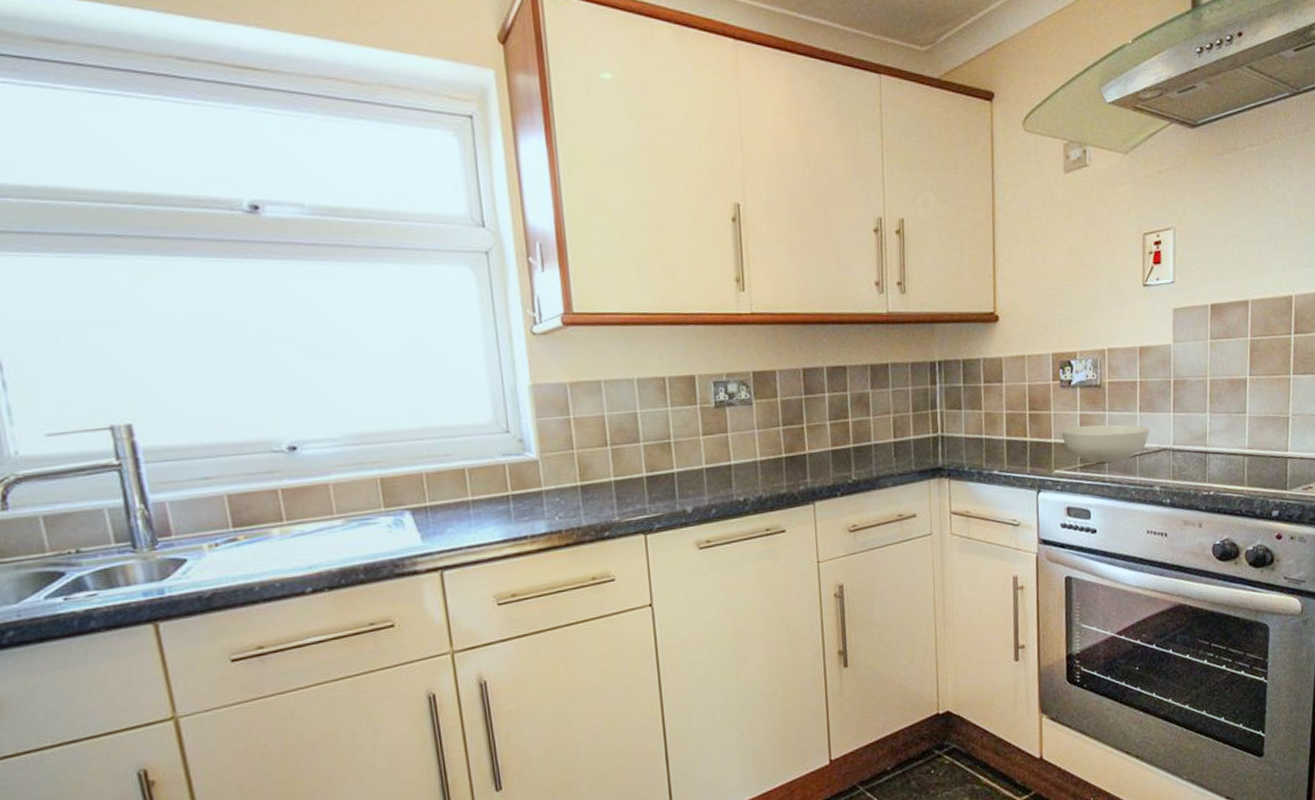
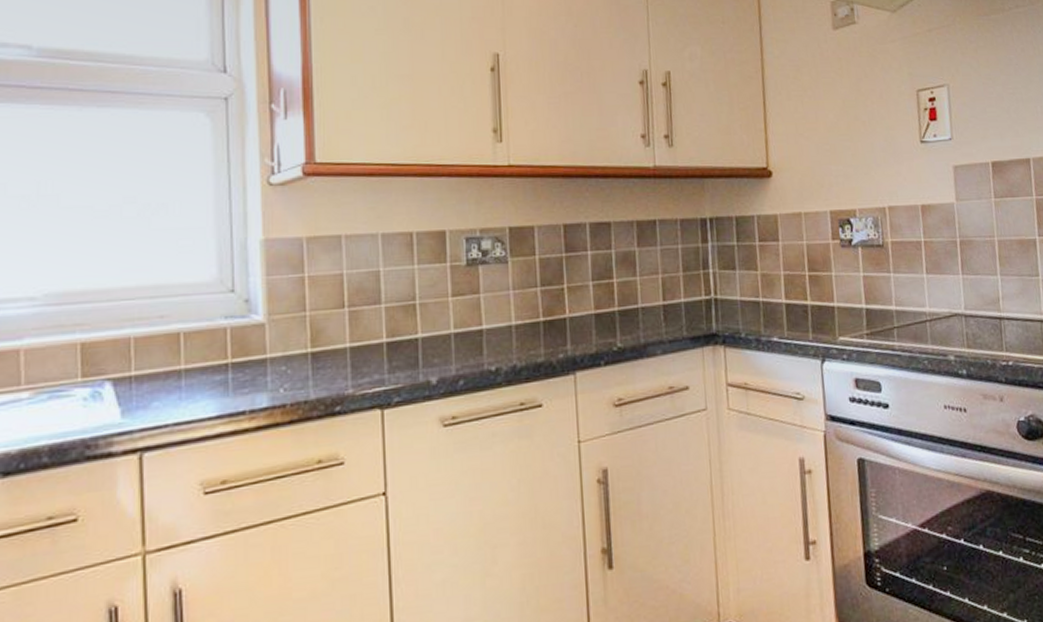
bowl: present [1061,424,1151,463] -> none [844,287,940,330]

